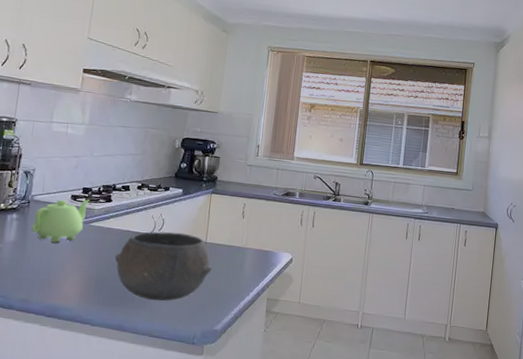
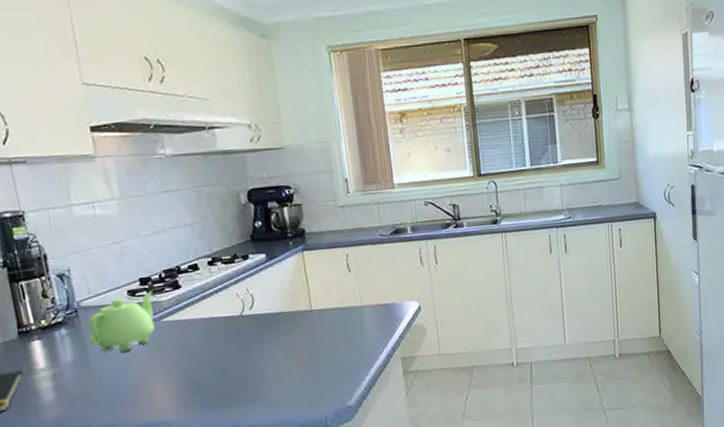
bowl: present [114,231,212,301] -> none [204,305,327,391]

